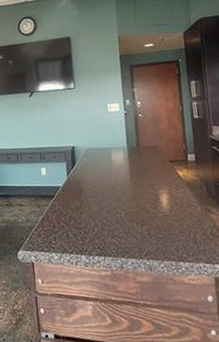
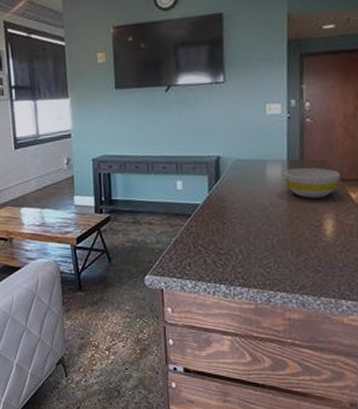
bowl: none [125,152,169,177] -> present [283,167,340,198]

